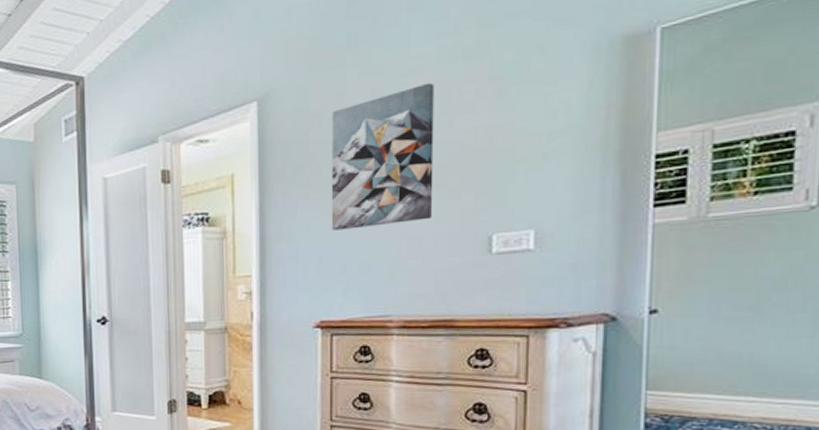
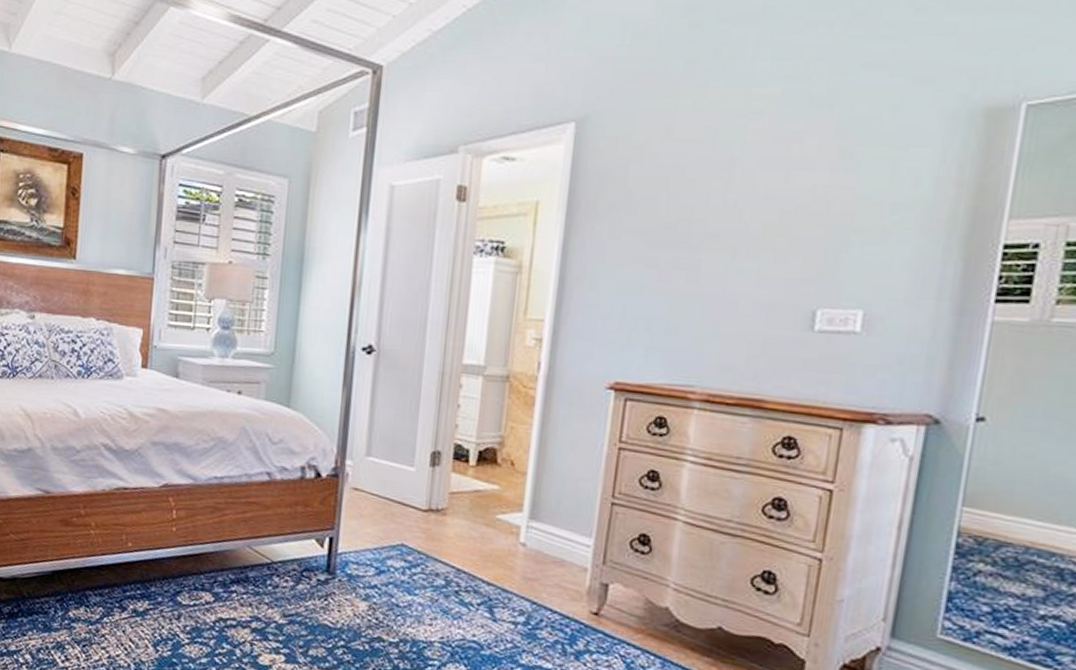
wall art: present [331,82,434,231] -> none [640,129,774,283]

